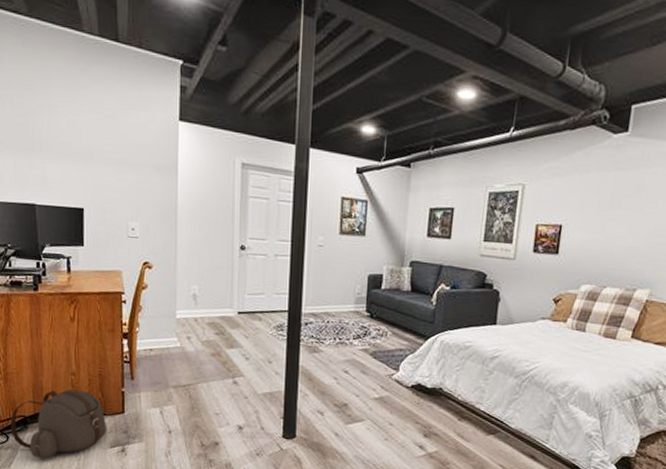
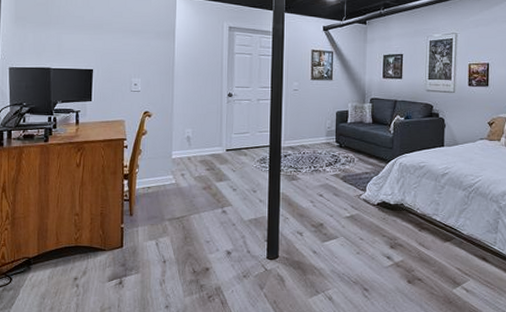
backpack: present [11,389,108,459] -> none [15,229,107,297]

